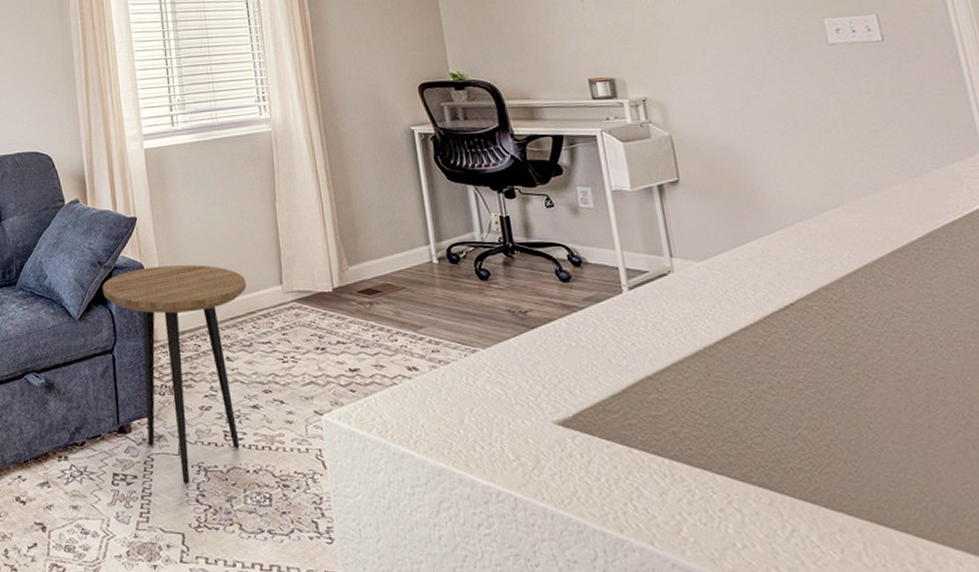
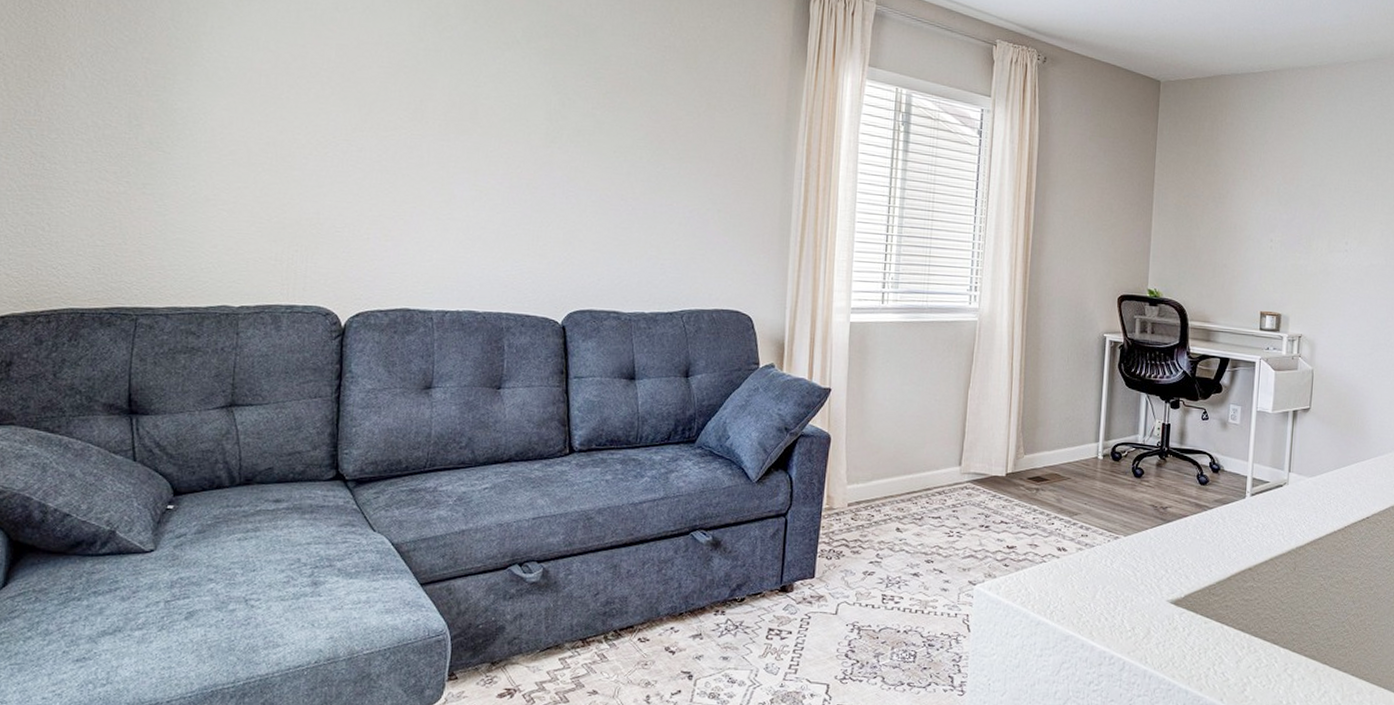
side table: present [102,265,247,485] -> none [784,438,928,641]

